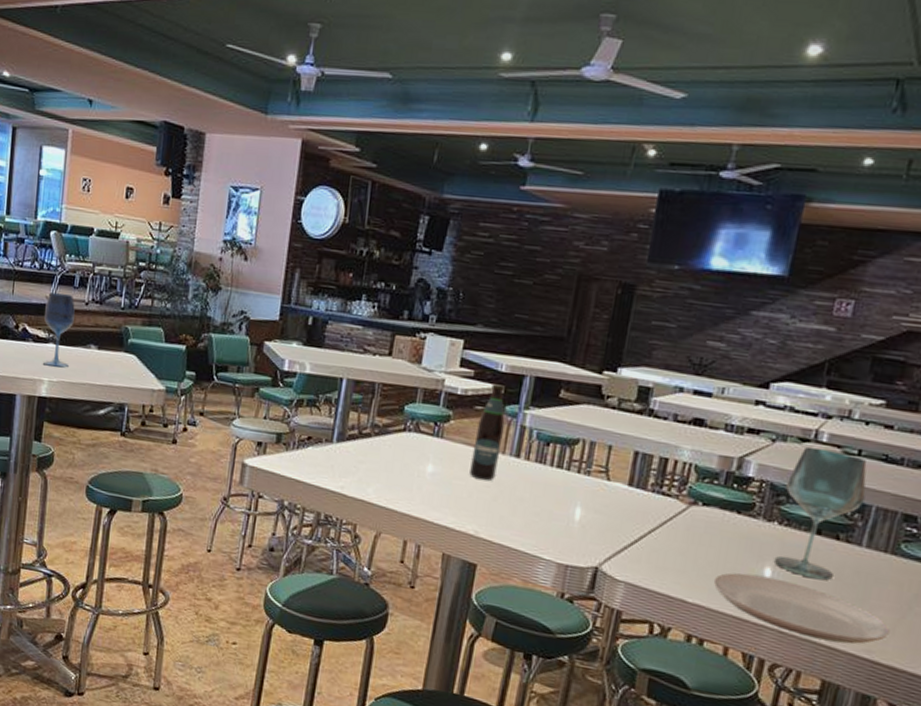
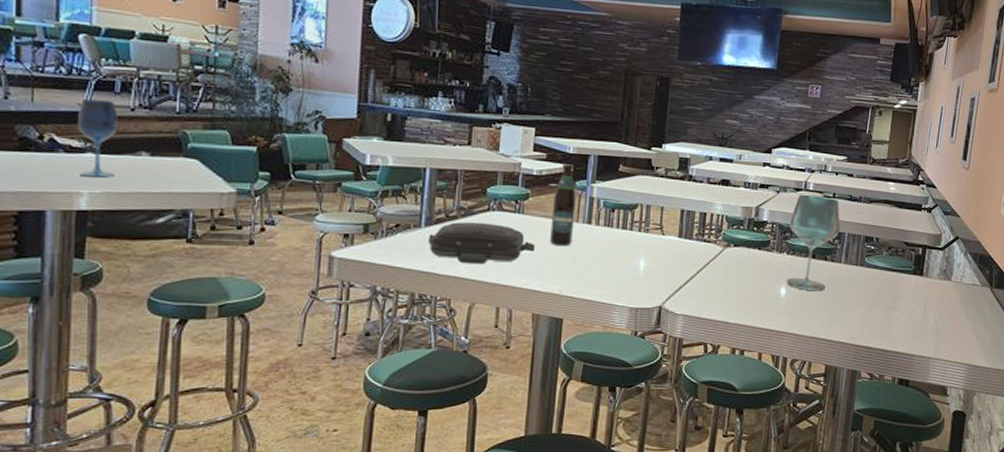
laptop bag: none [338,440,453,491] -> present [427,222,536,265]
plate: present [713,572,890,644] -> none [746,294,864,335]

